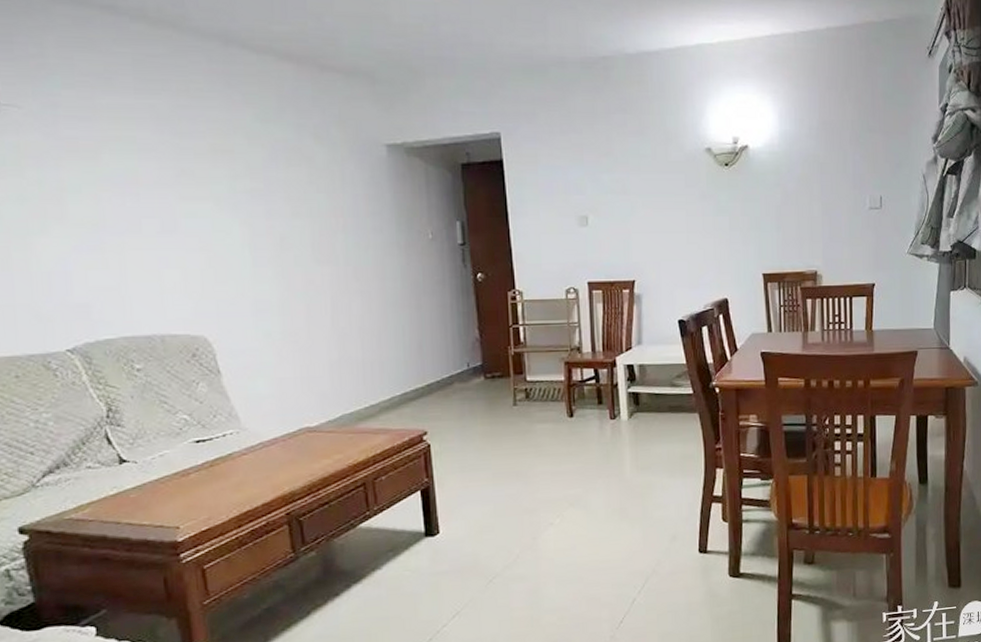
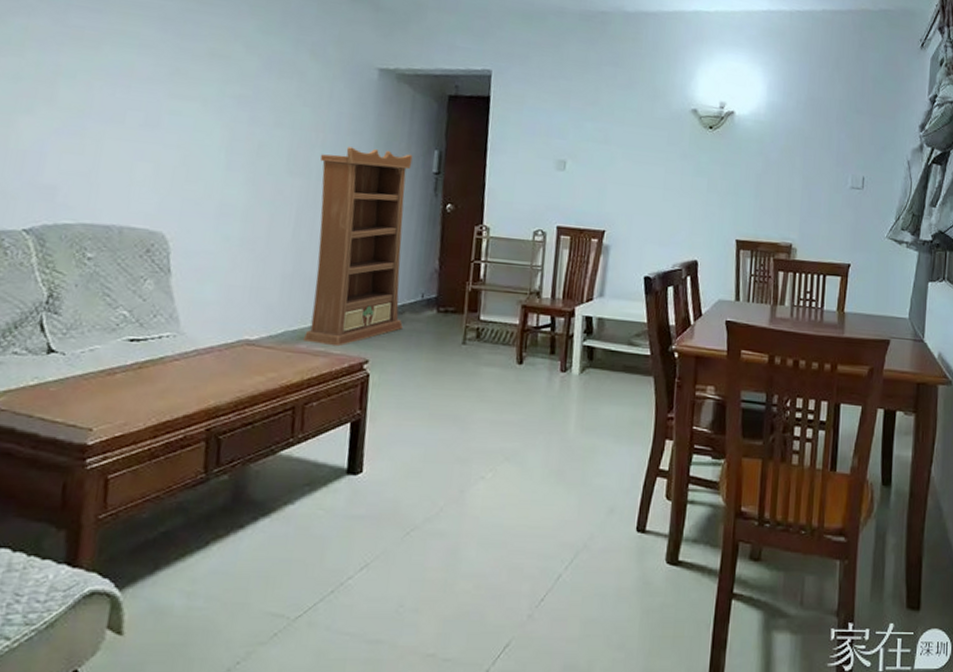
bookcase: none [343,227,454,423] -> present [302,147,413,347]

